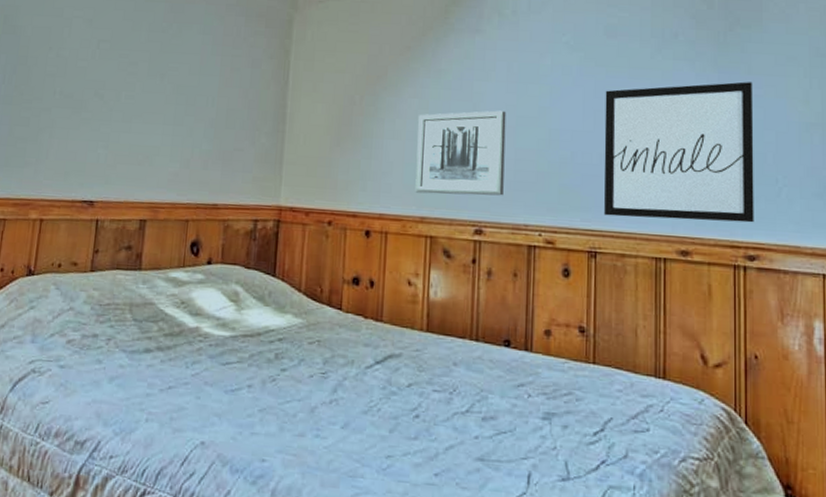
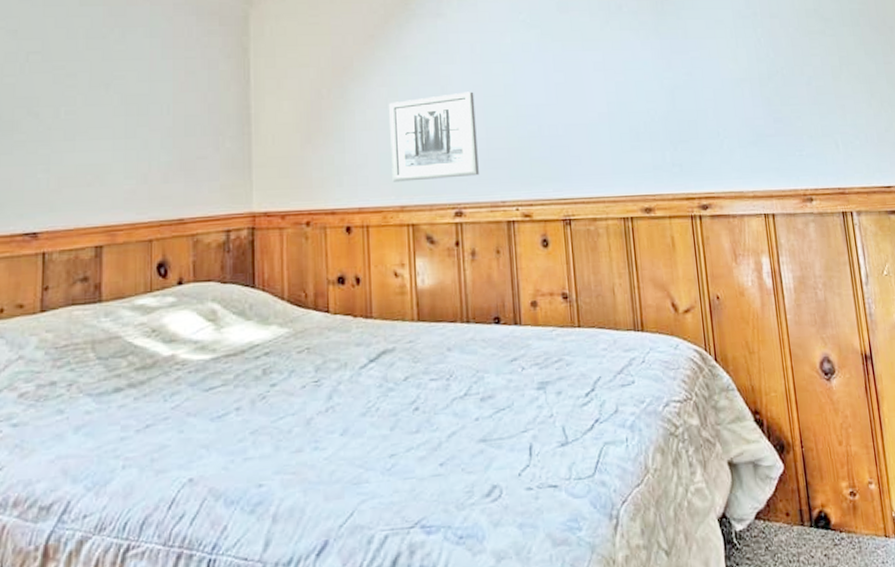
wall art: present [604,82,754,223] -> none [563,46,704,183]

